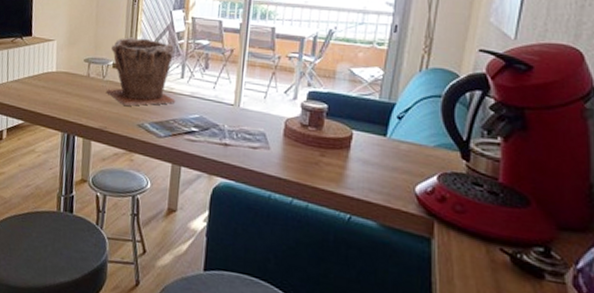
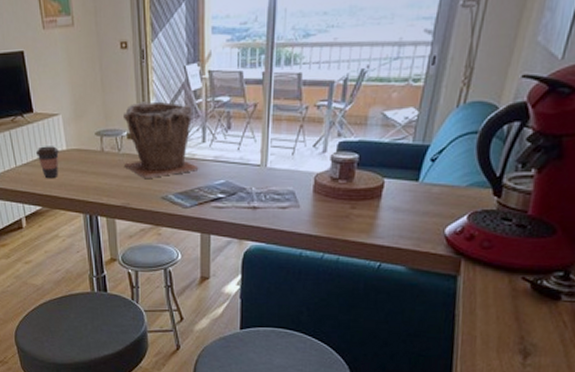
coffee cup: none [28,66,49,96] -> present [36,146,59,179]

